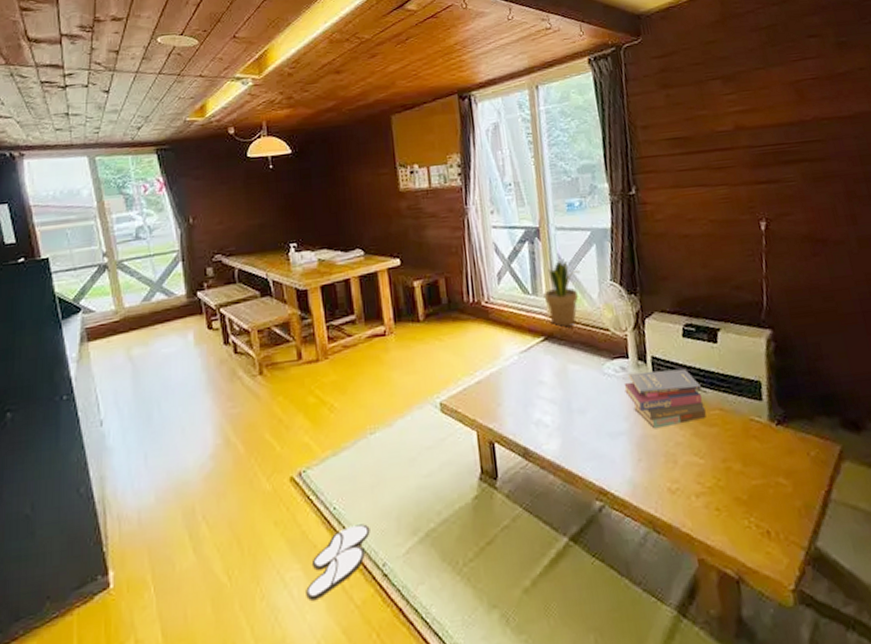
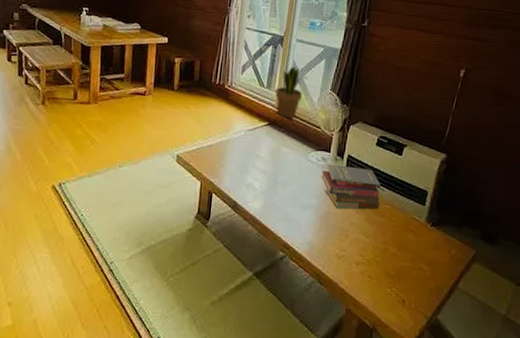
slippers: present [306,524,370,600] -> none [49,230,106,276]

